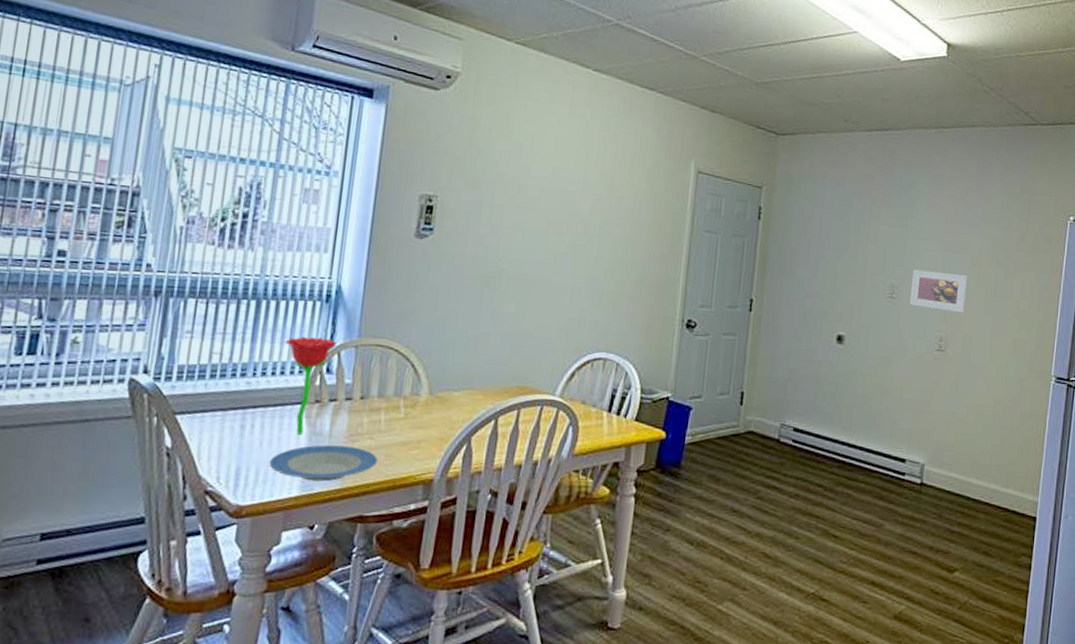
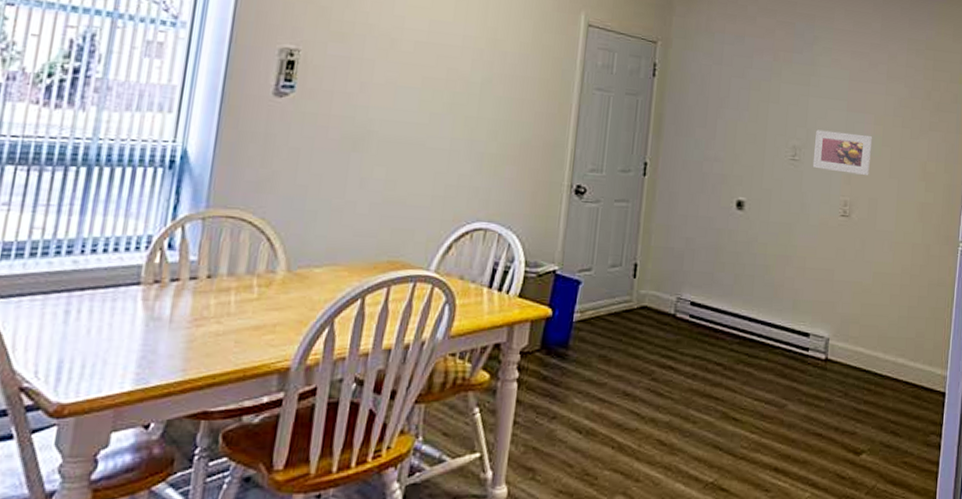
plate: present [269,445,379,482] -> none [97,331,227,373]
flower: present [285,336,338,435] -> none [119,207,182,320]

